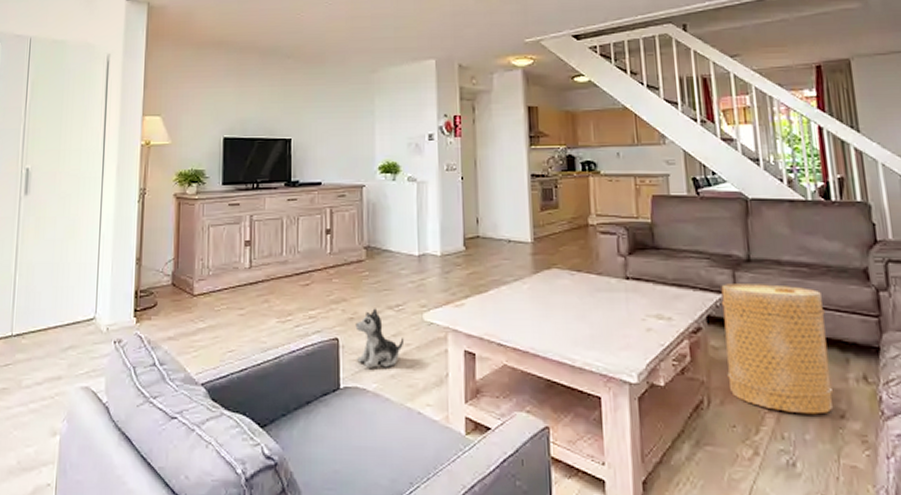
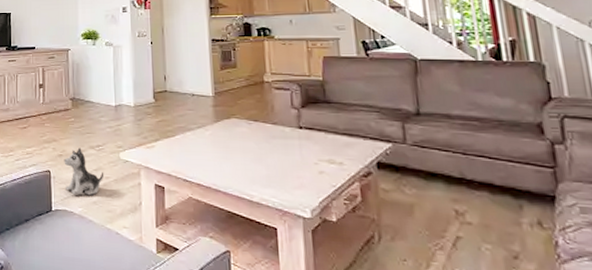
basket: present [721,284,834,415] -> none [391,134,507,254]

